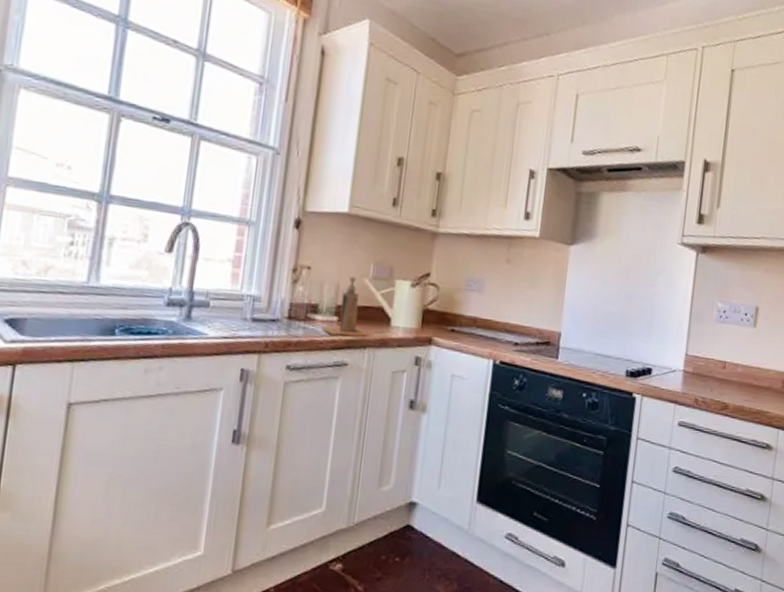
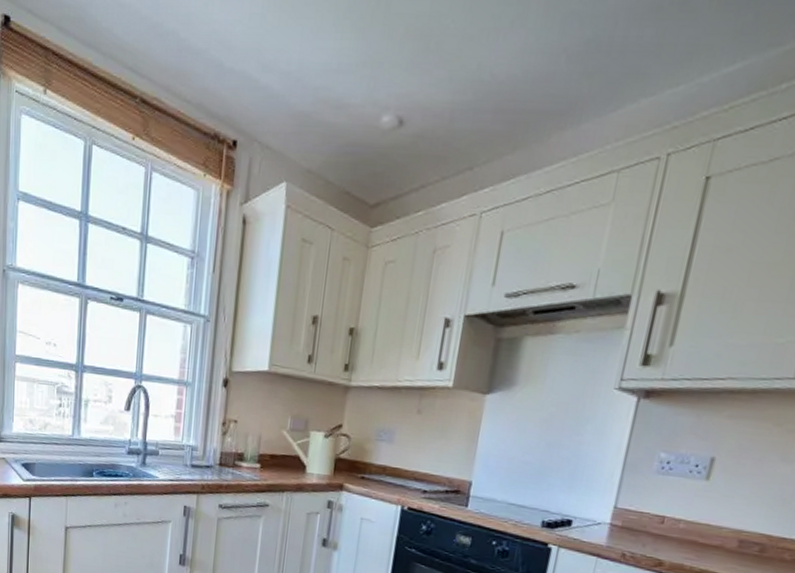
soap dispenser: present [321,276,370,337] -> none [246,429,287,482]

